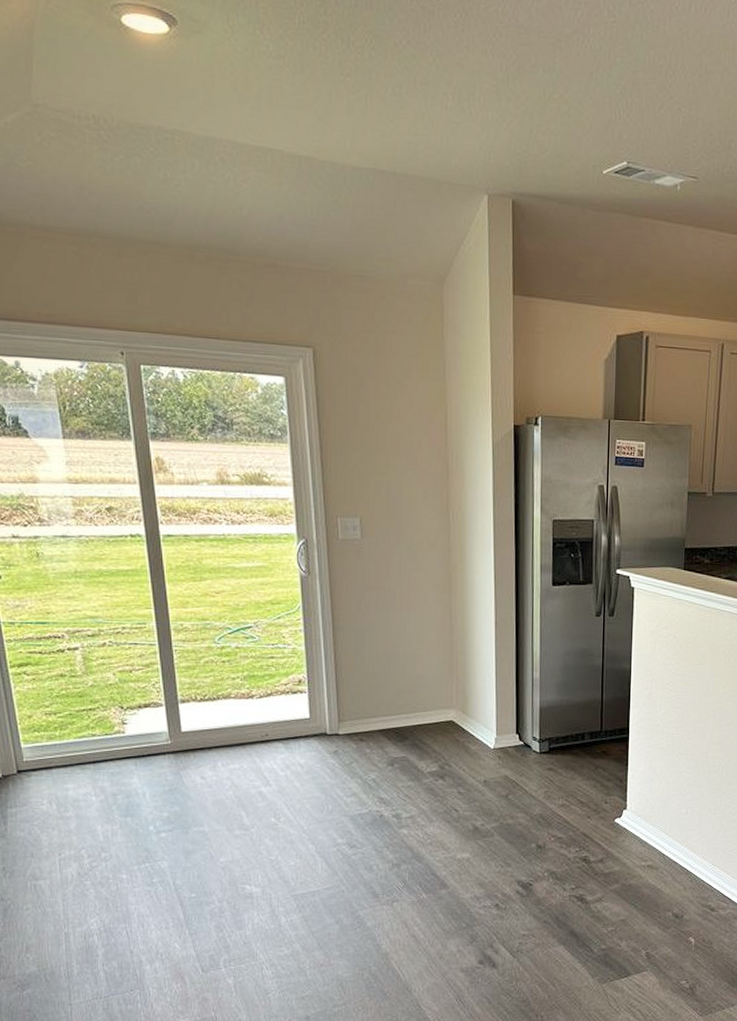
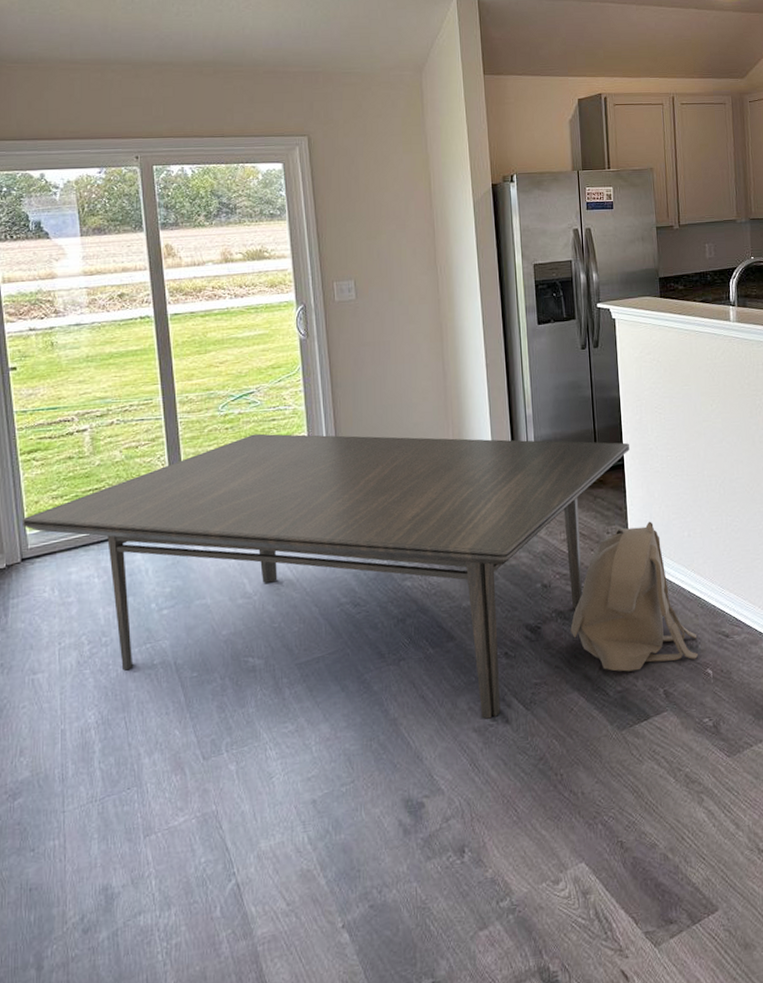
dining table: none [15,670,636,962] -> present [22,433,629,719]
backpack: none [561,795,684,933] -> present [570,521,699,672]

